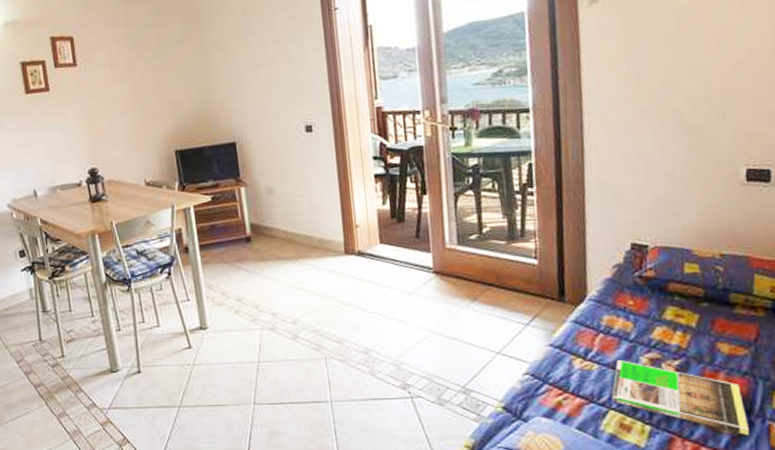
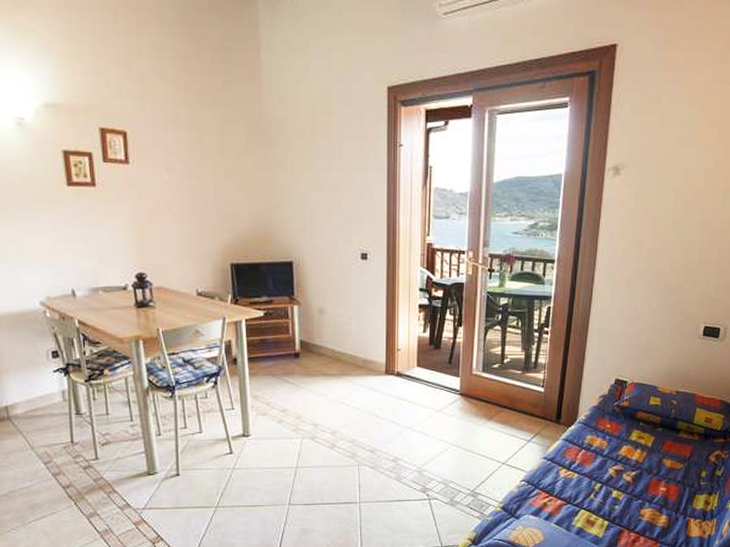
magazine: present [611,359,749,435] -> none [584,470,675,527]

